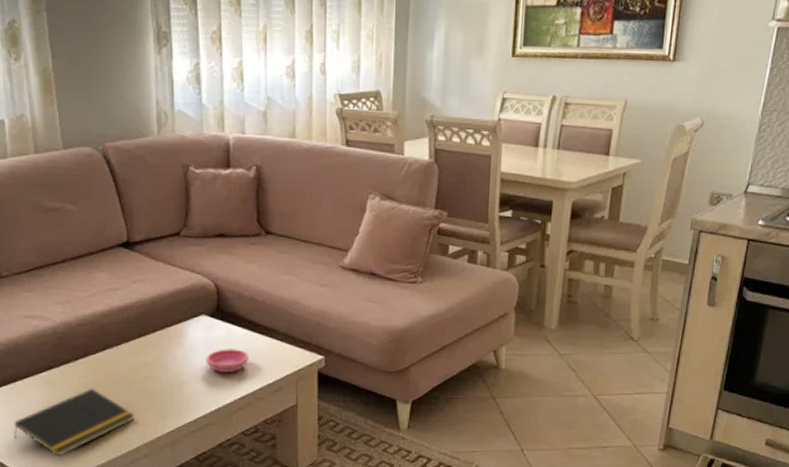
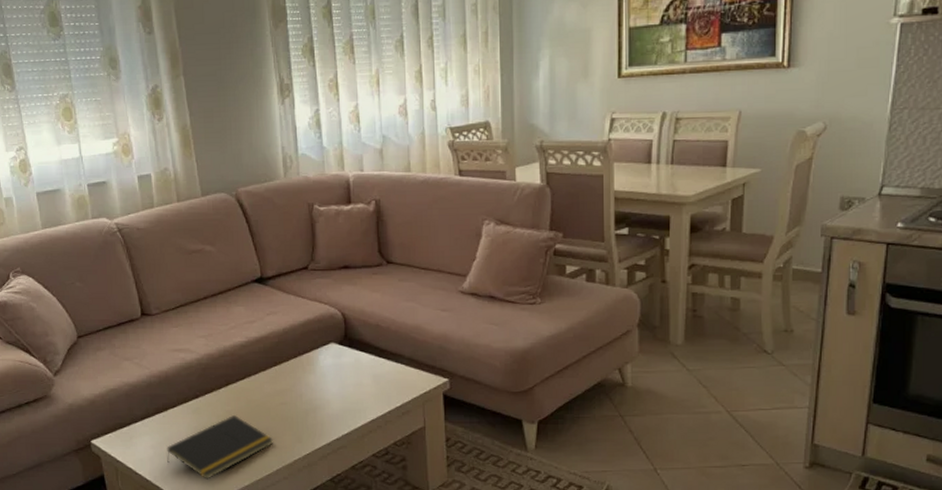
saucer: present [205,349,249,373] -> none [336,374,377,397]

